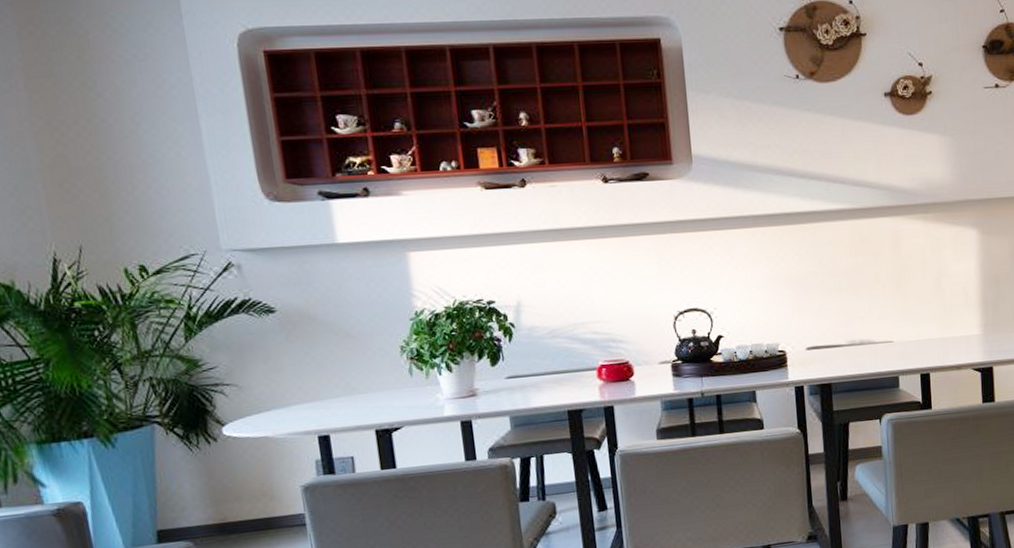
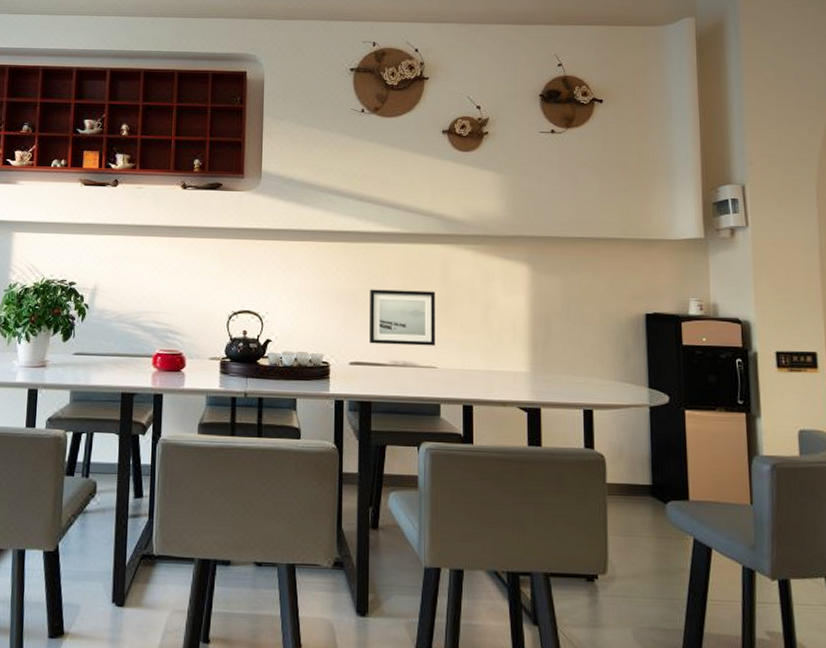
wall art: none [821,266,891,327] -> present [370,289,436,346]

